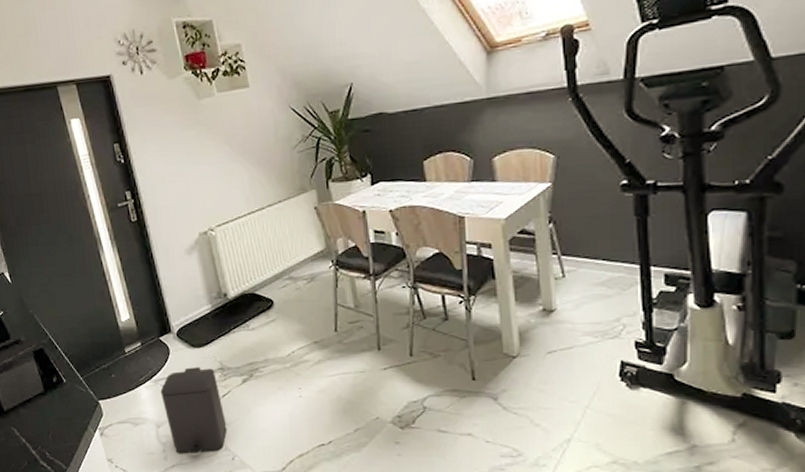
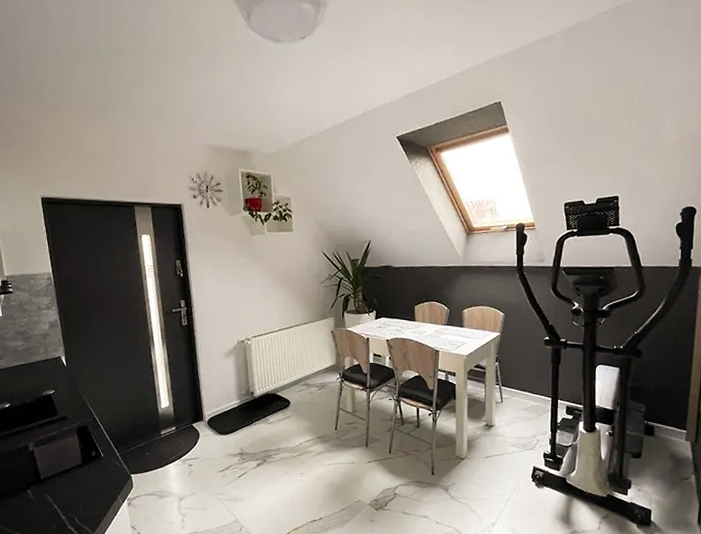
pedal bin: present [160,367,227,456] -> none [186,451,239,526]

